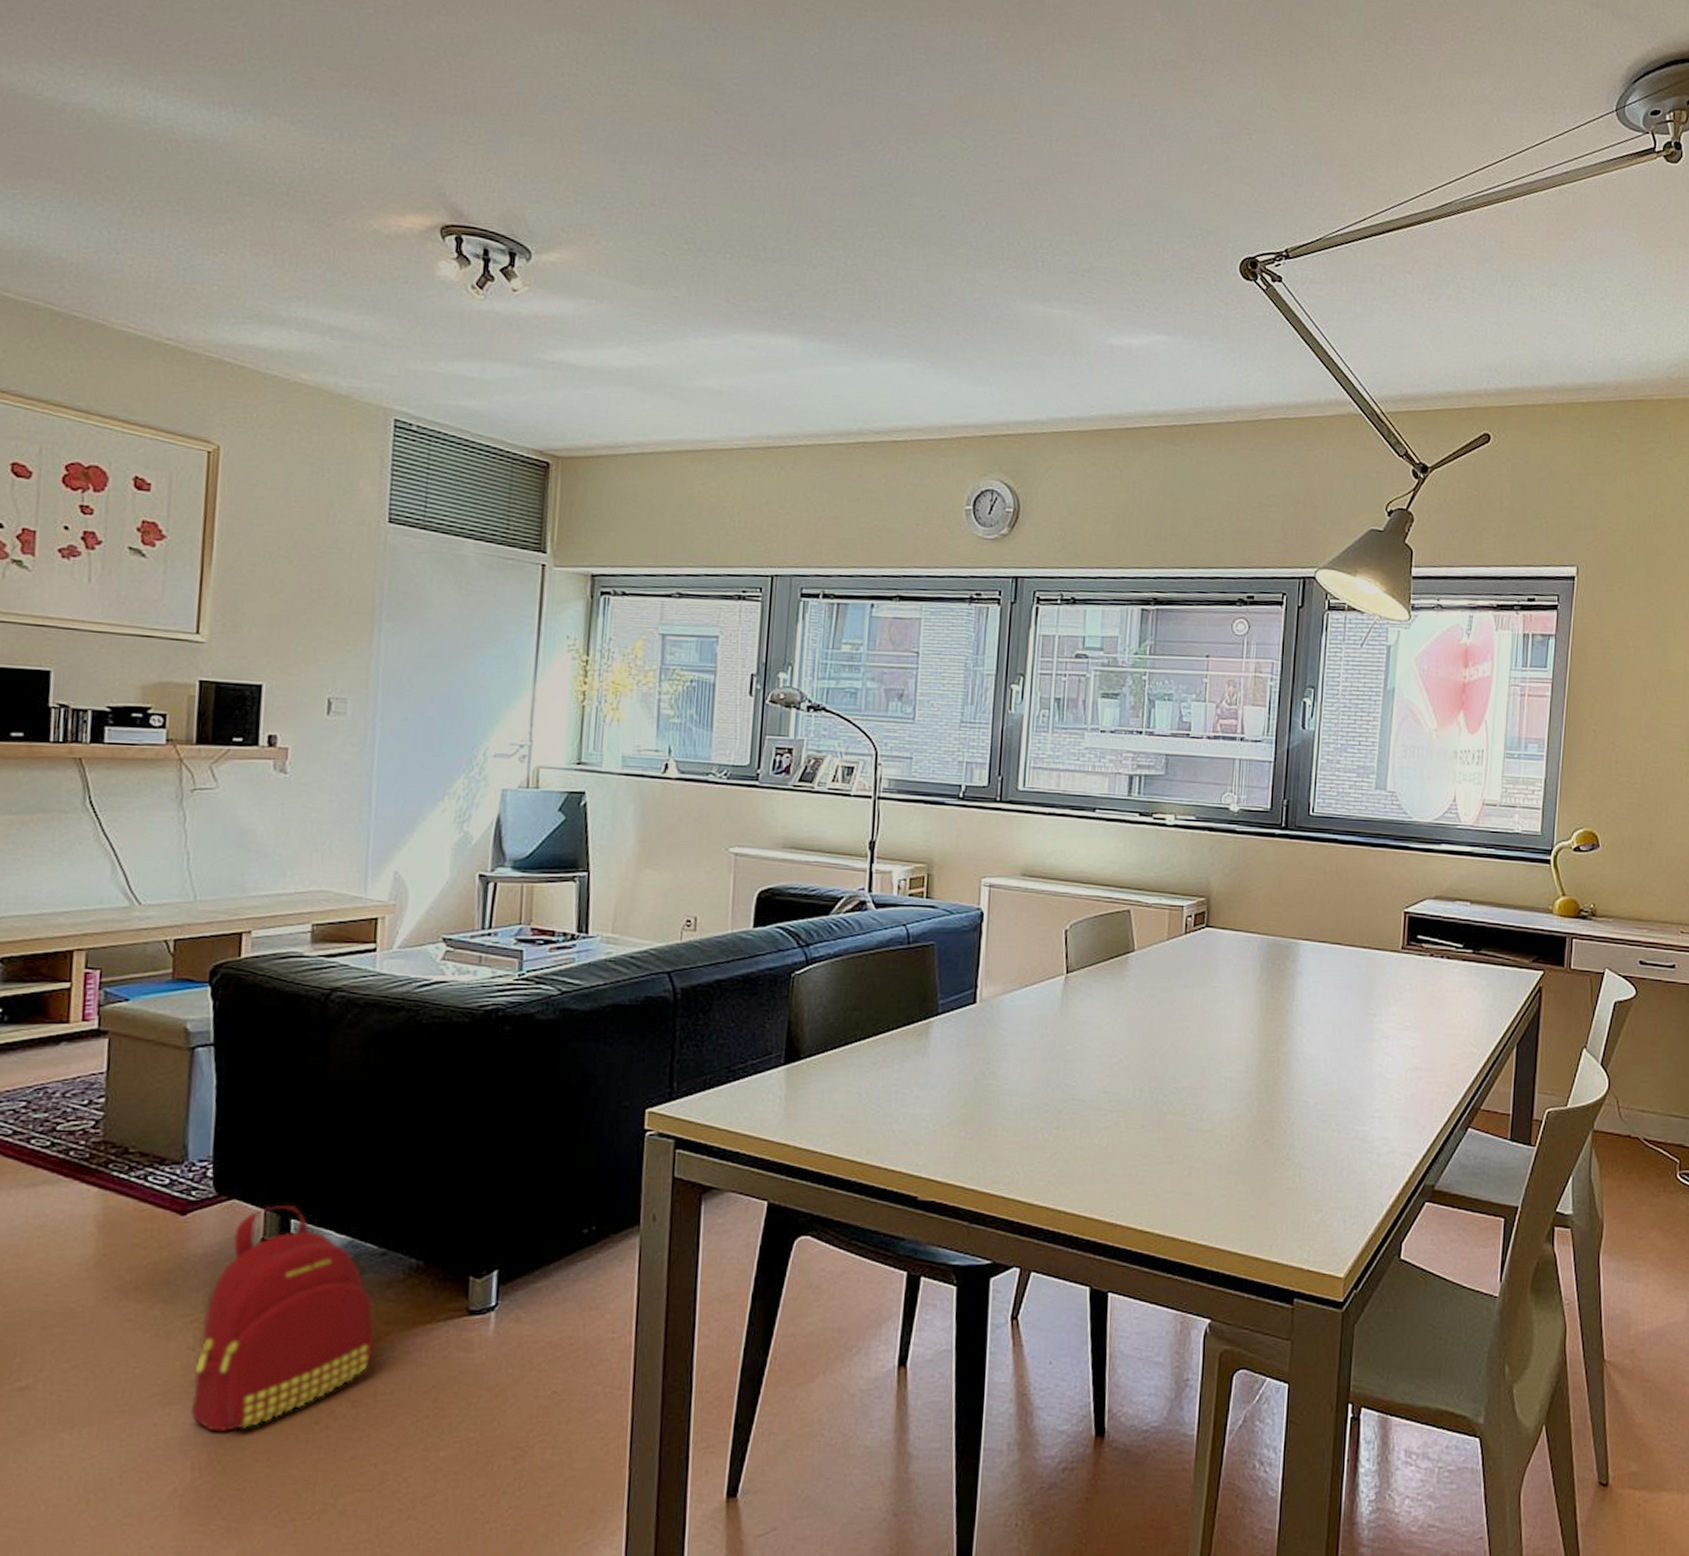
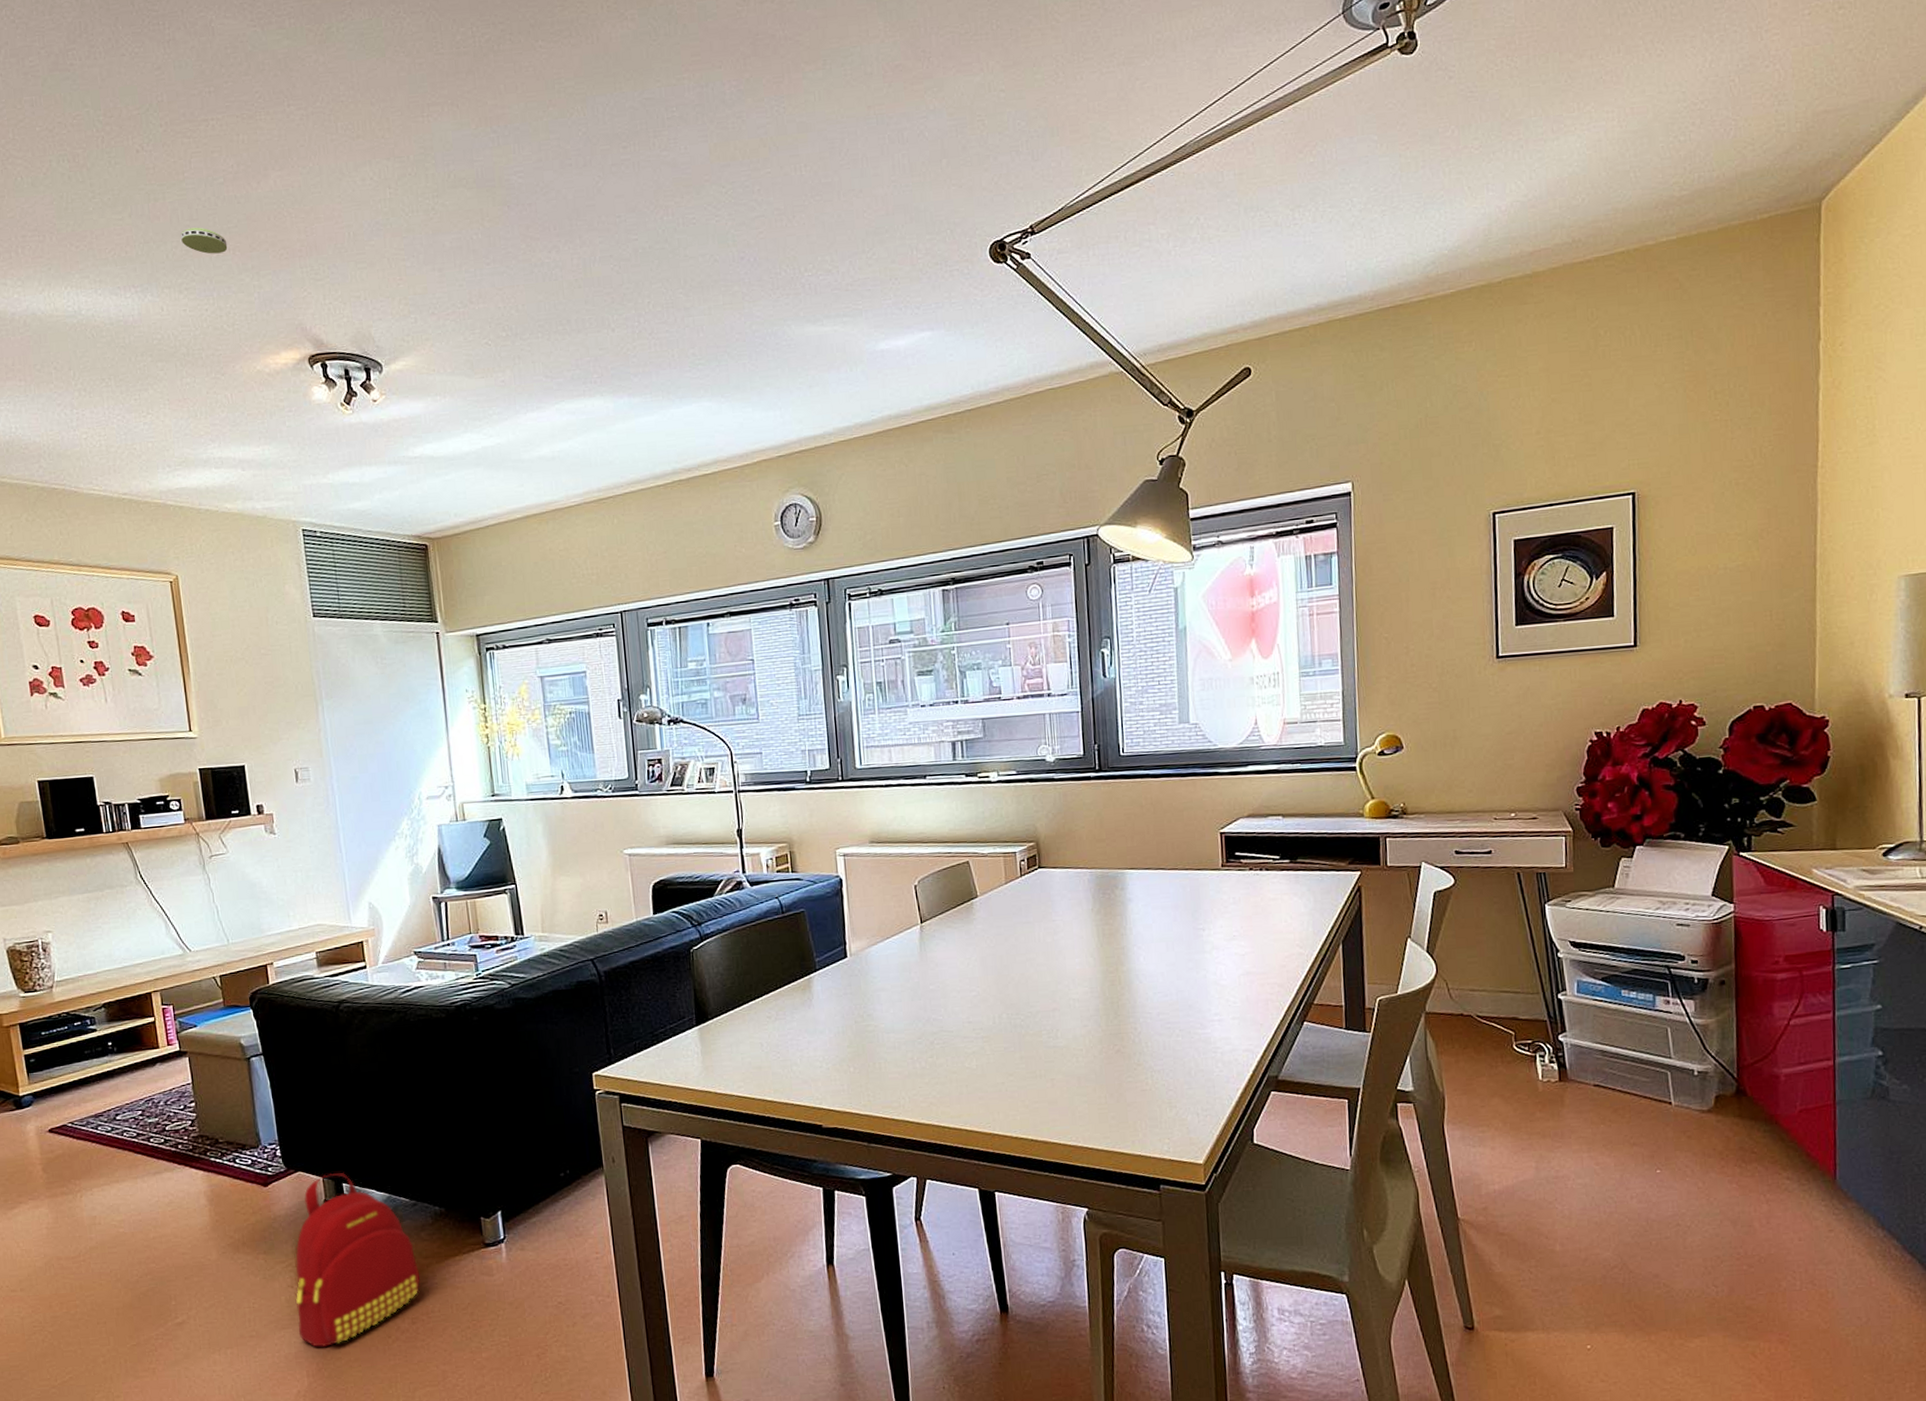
smoke detector: none [306,54,364,91] -> present [181,227,228,254]

